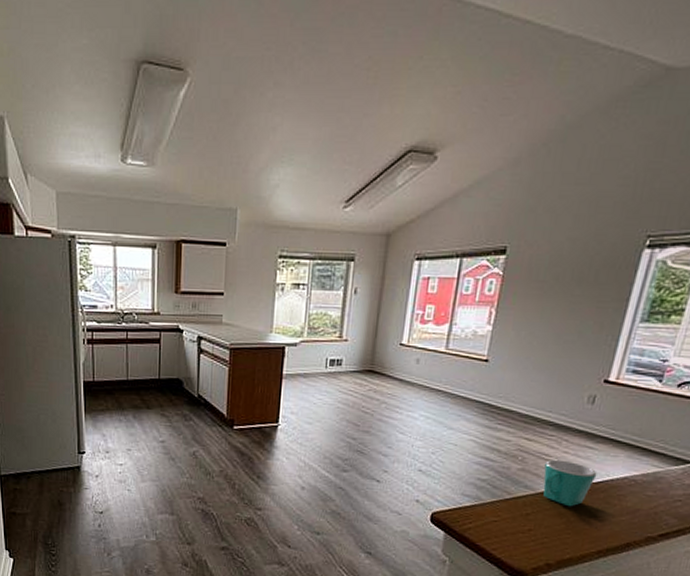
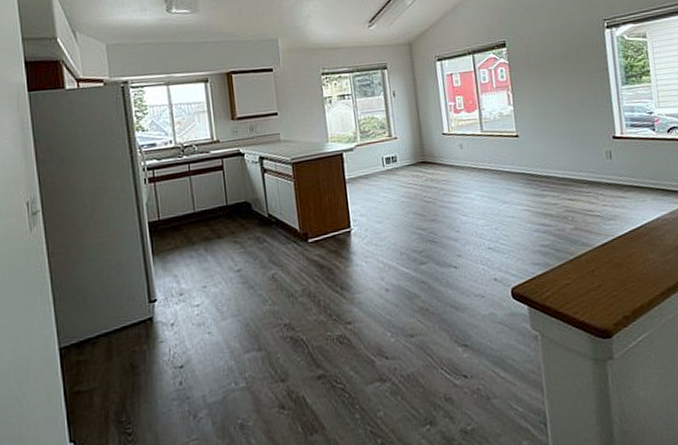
mug: present [543,459,597,507] -> none [591,212,636,256]

